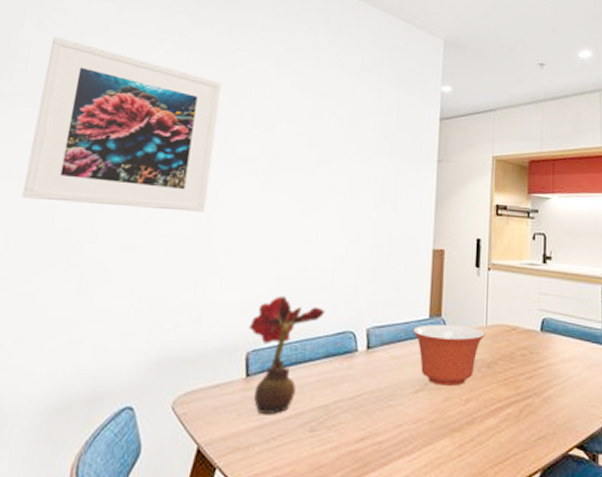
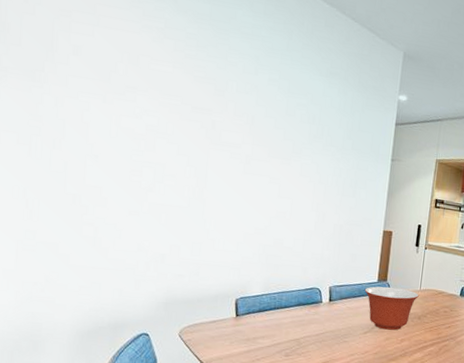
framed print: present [22,37,222,212] -> none [34,13,206,188]
flower: present [249,295,326,414] -> none [237,258,298,343]

